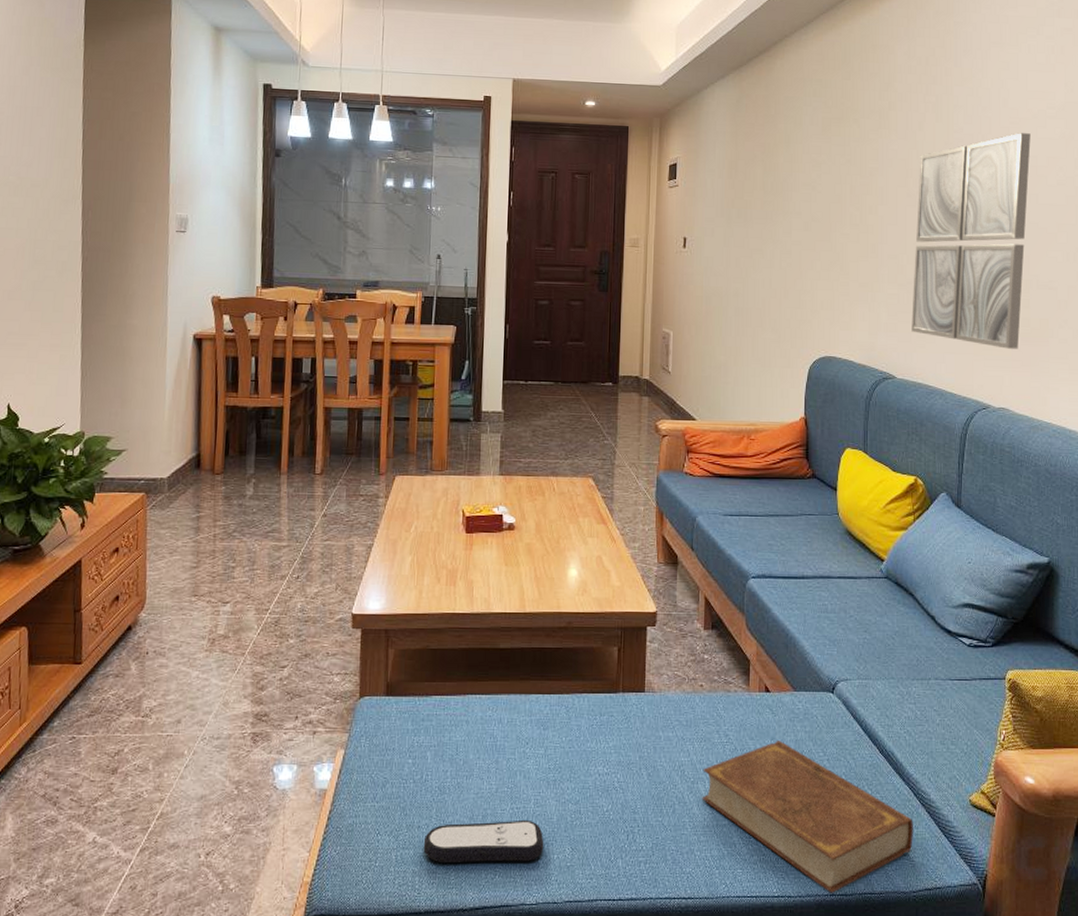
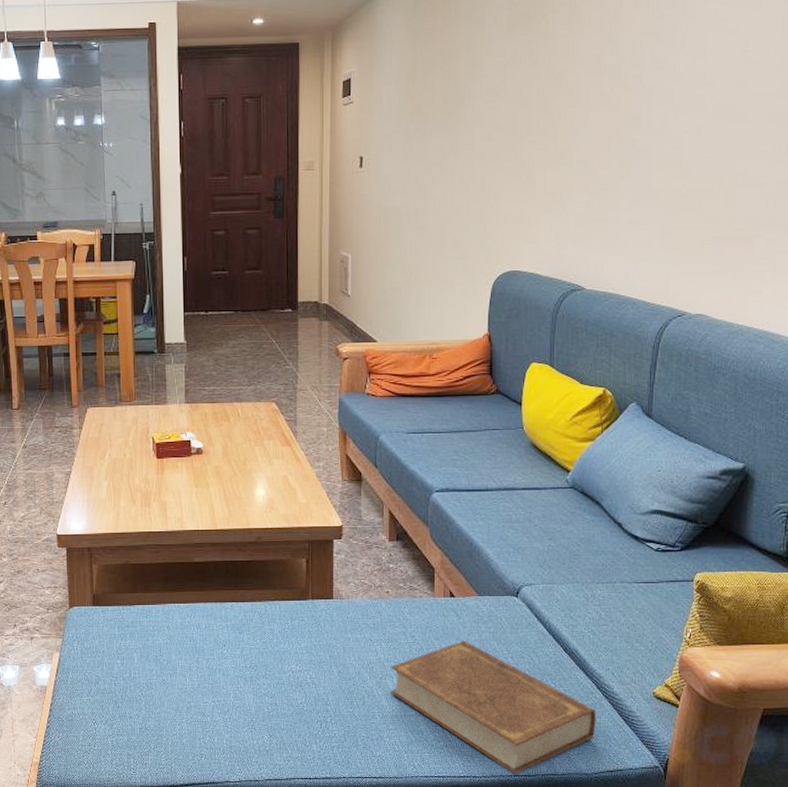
remote control: present [423,819,544,864] -> none [135,711,244,748]
wall art: present [911,133,1031,349] -> none [602,14,742,252]

